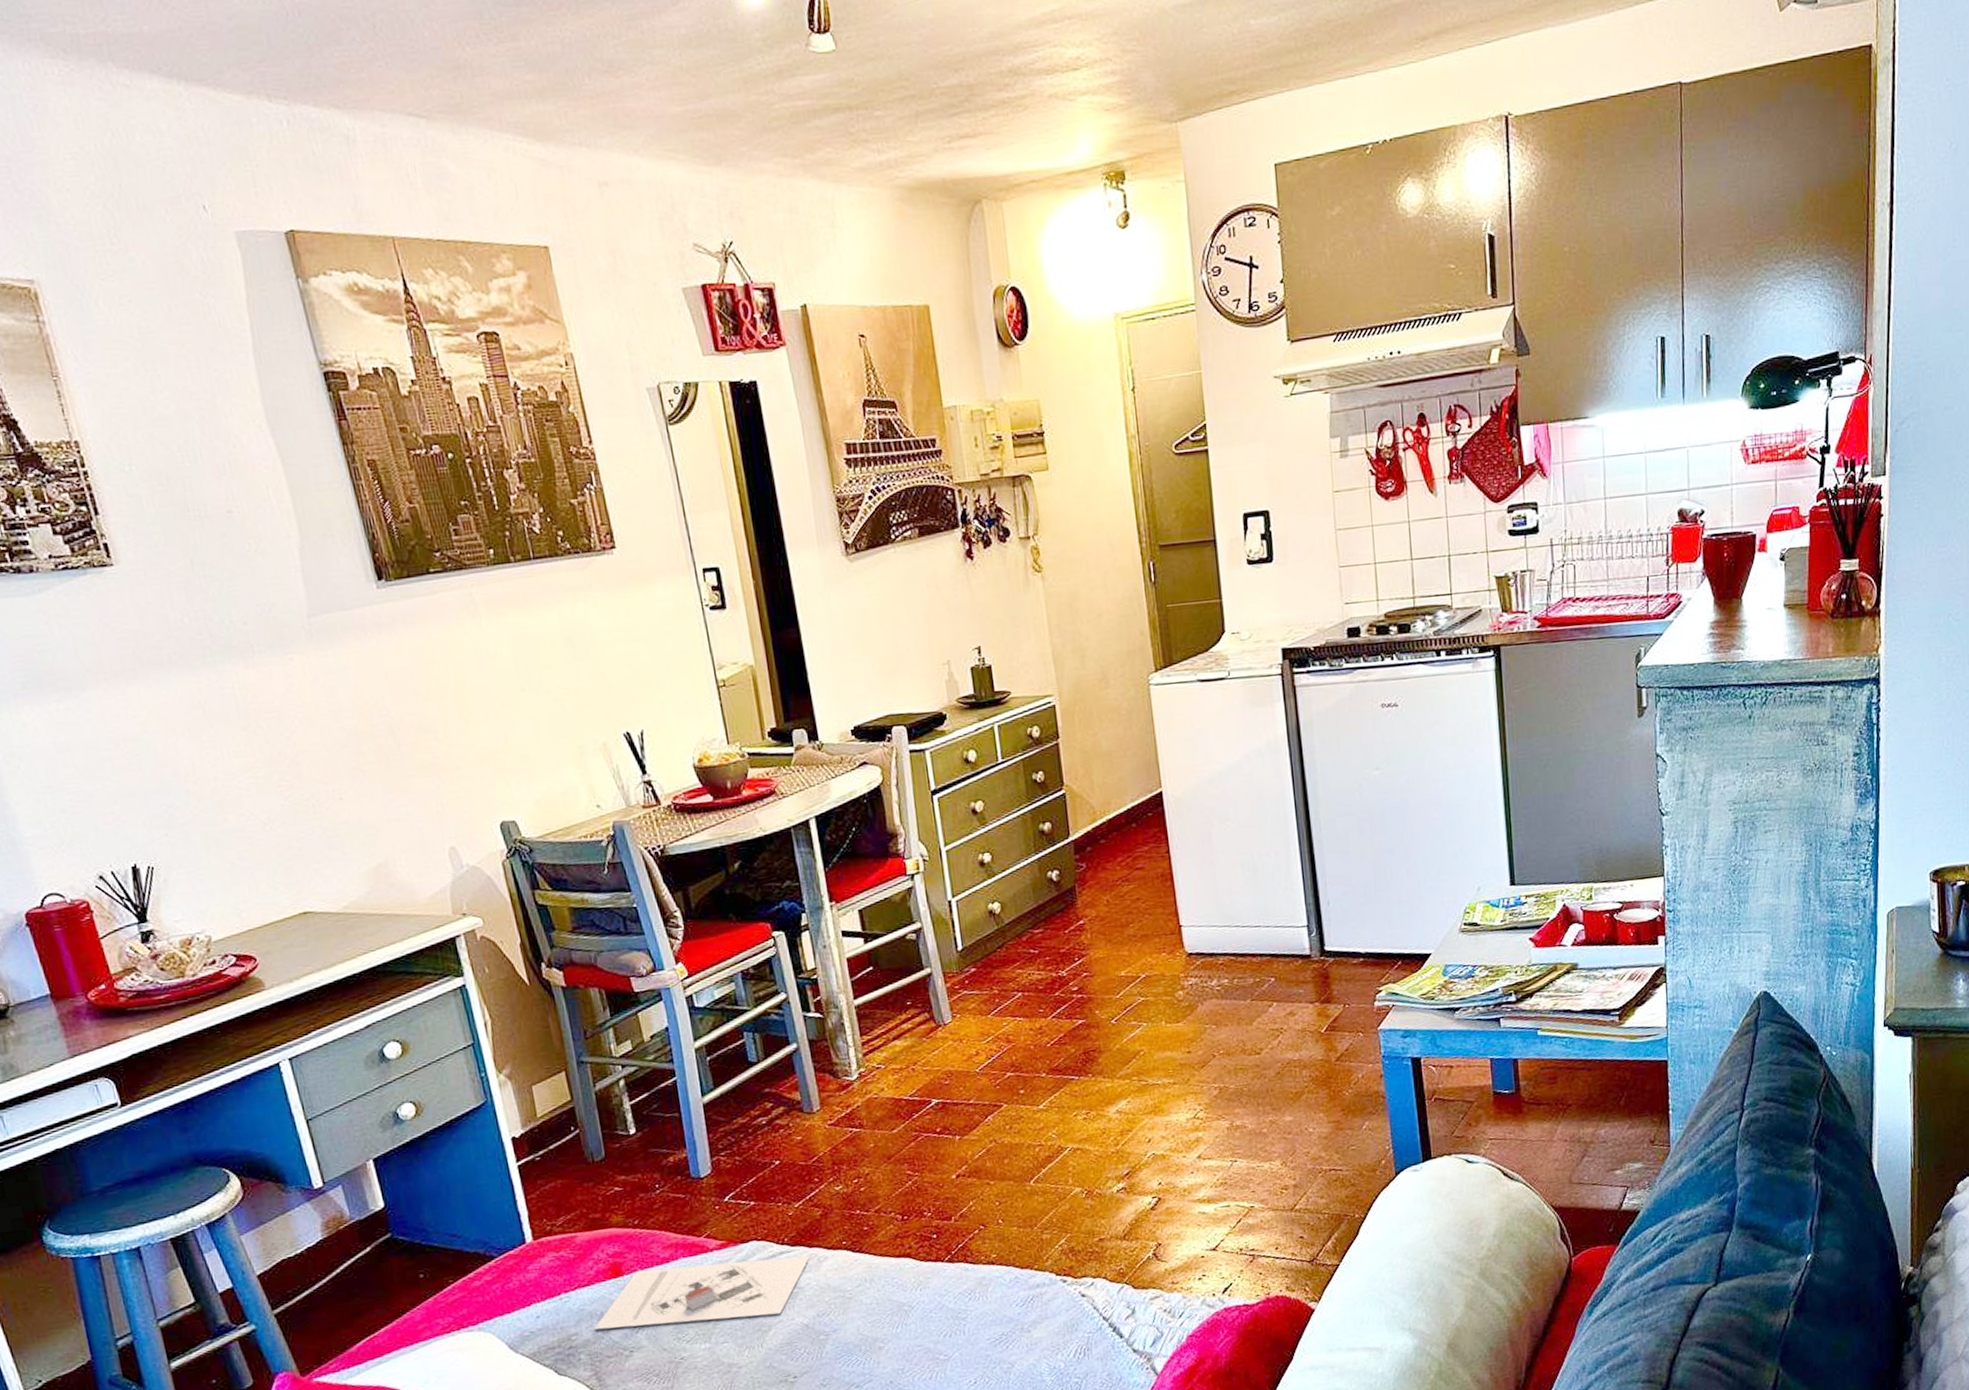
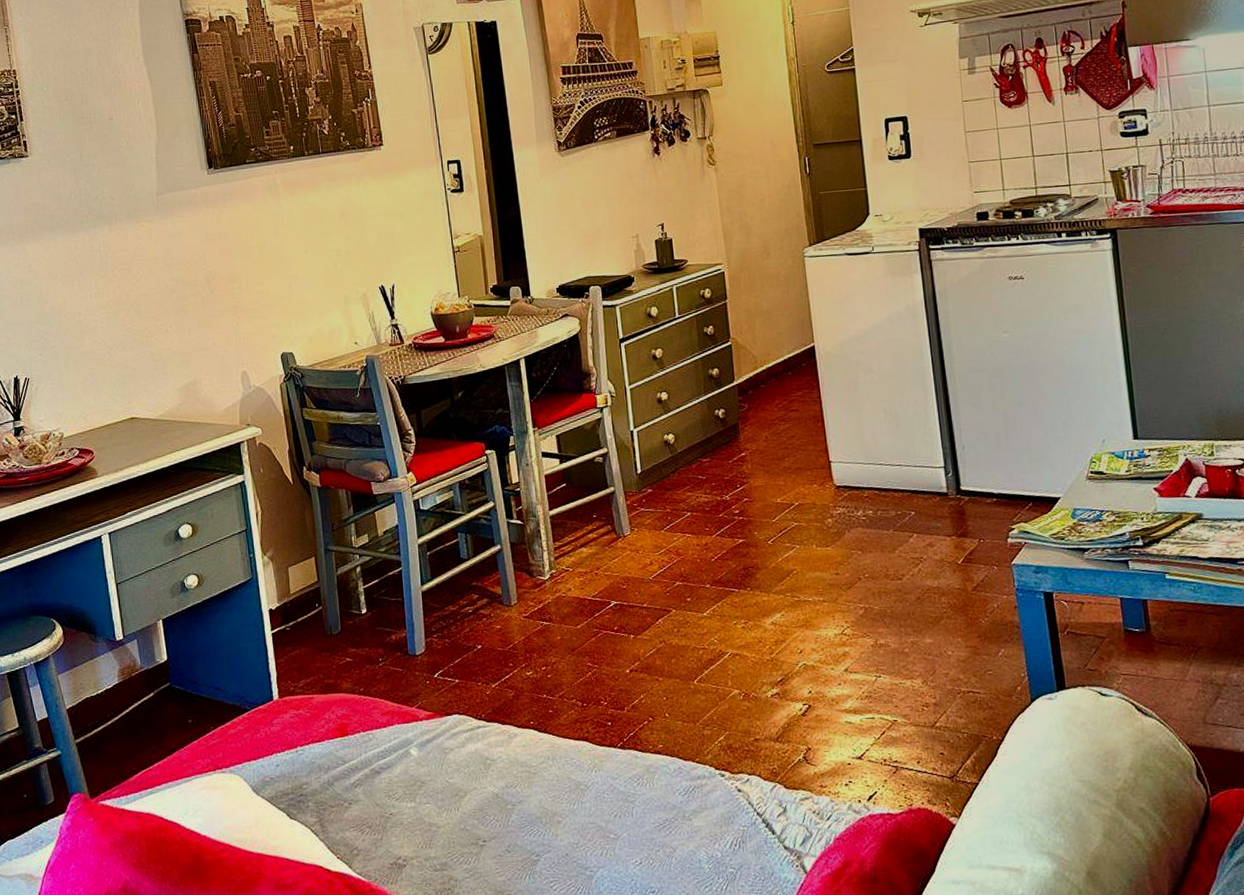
architectural model: present [593,1255,811,1330] -> none [321,731,503,783]

